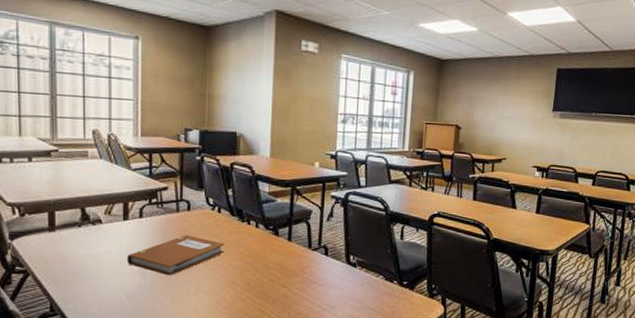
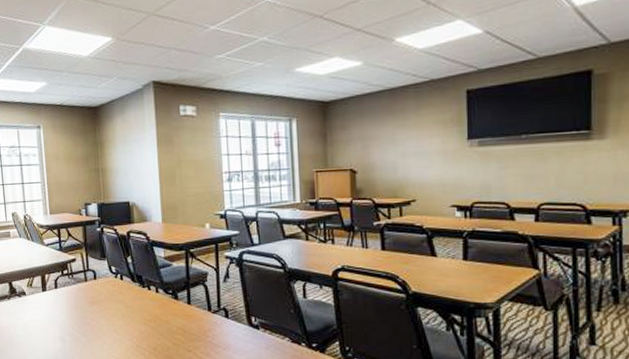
notebook: present [126,235,225,276] -> none [47,303,130,342]

